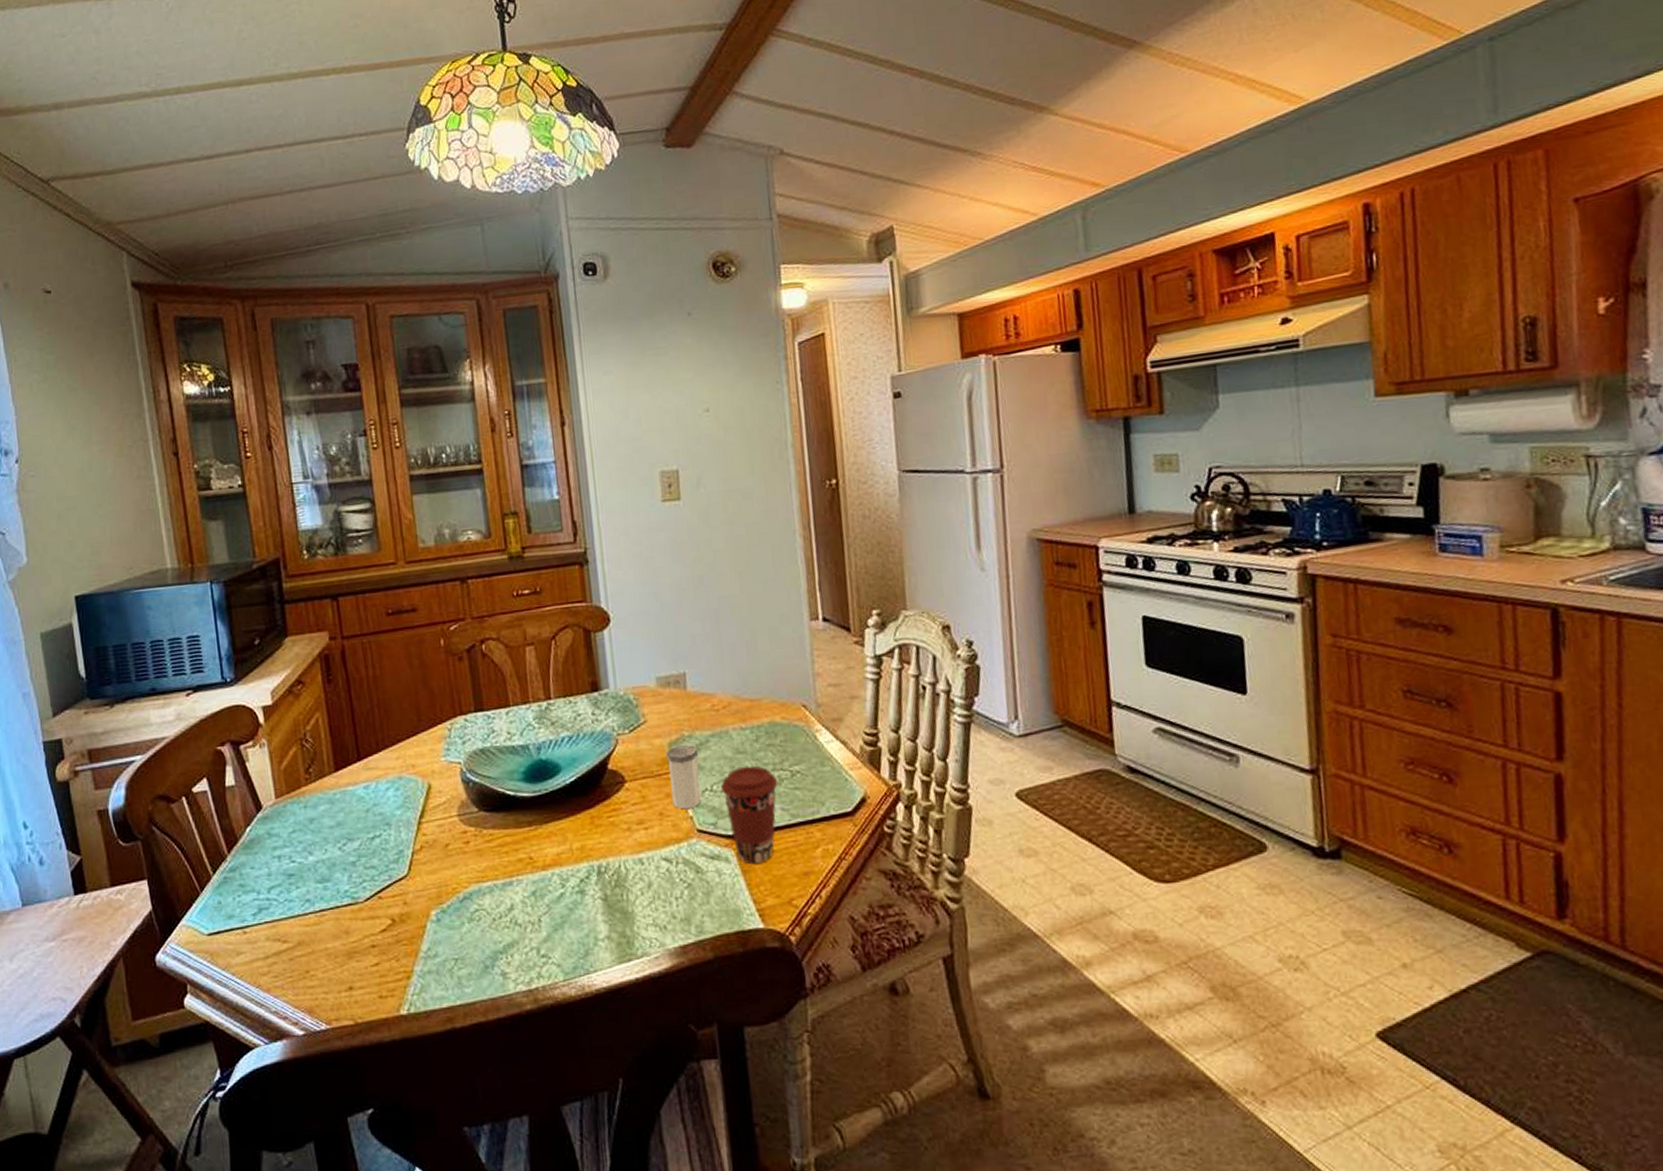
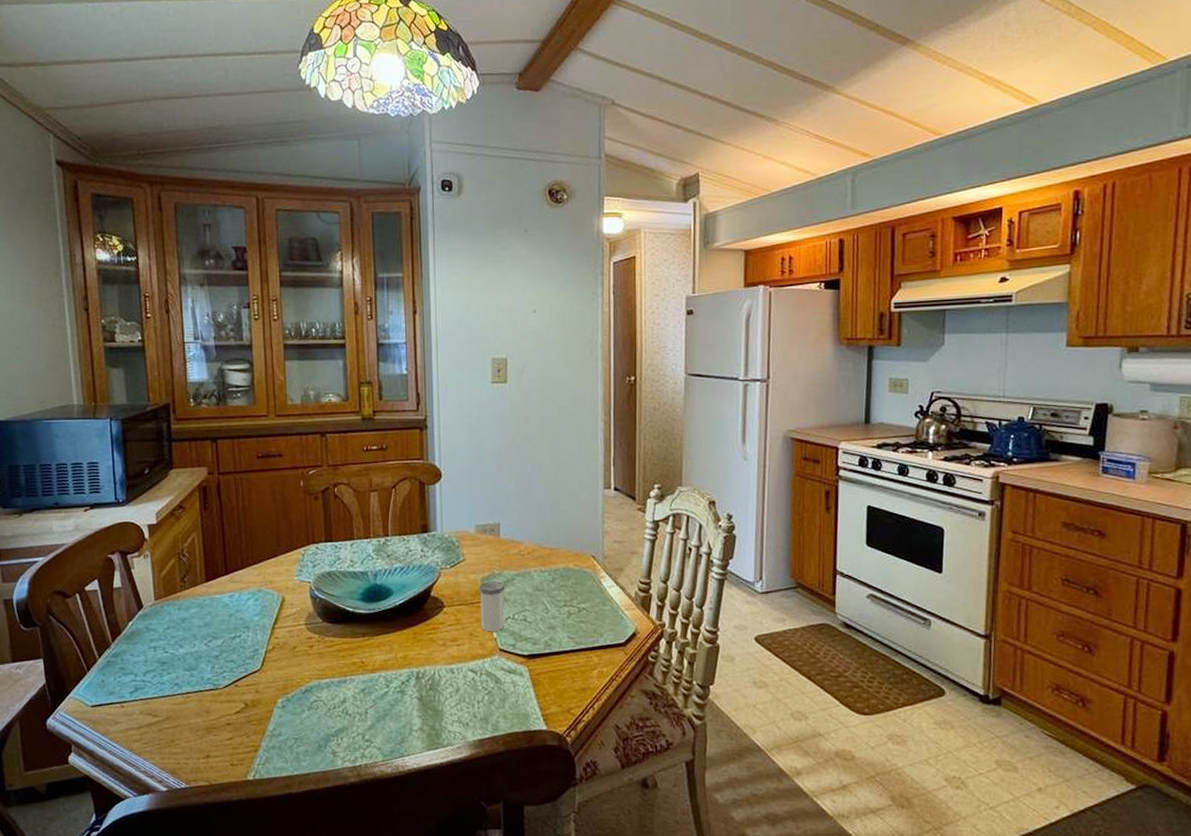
coffee cup: present [721,765,778,865] -> none [521,601,567,679]

